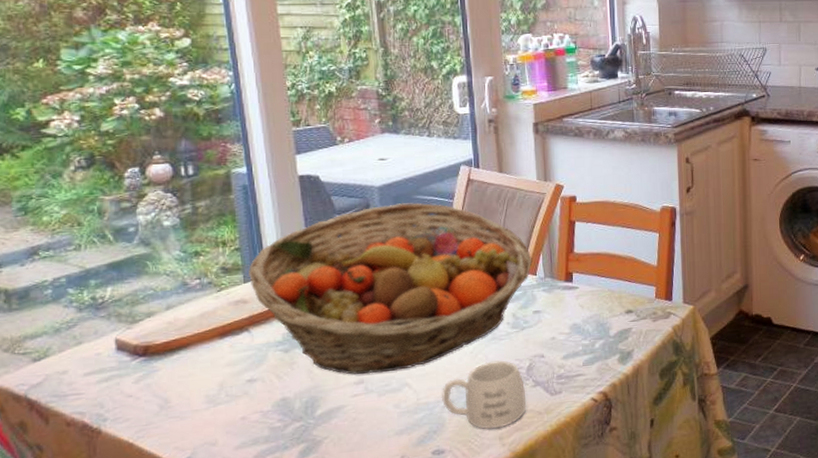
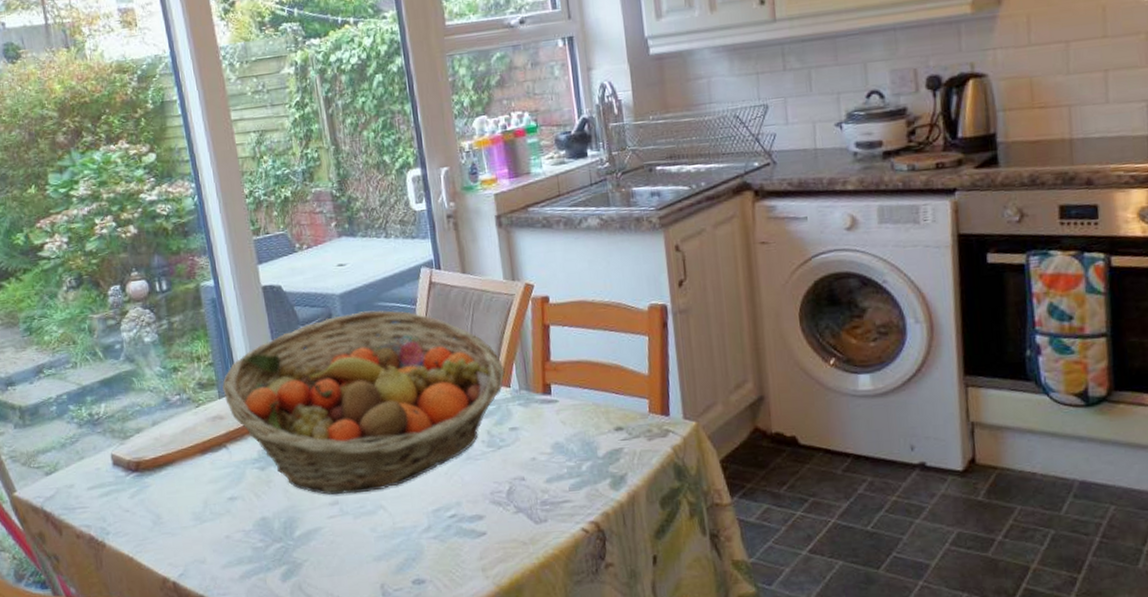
mug: present [441,360,527,429] -> none [417,483,509,559]

